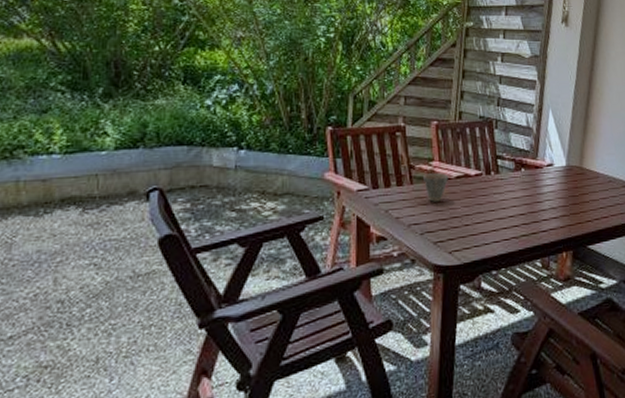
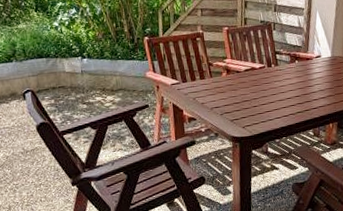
cup: present [422,173,449,202] -> none [219,68,240,90]

